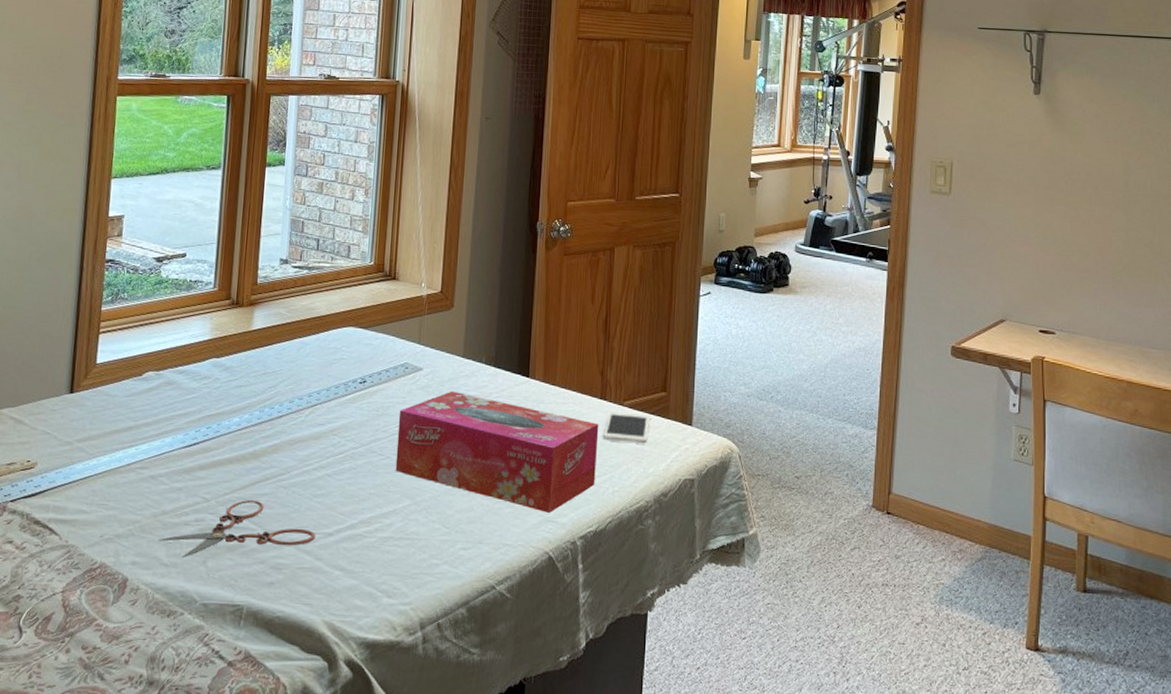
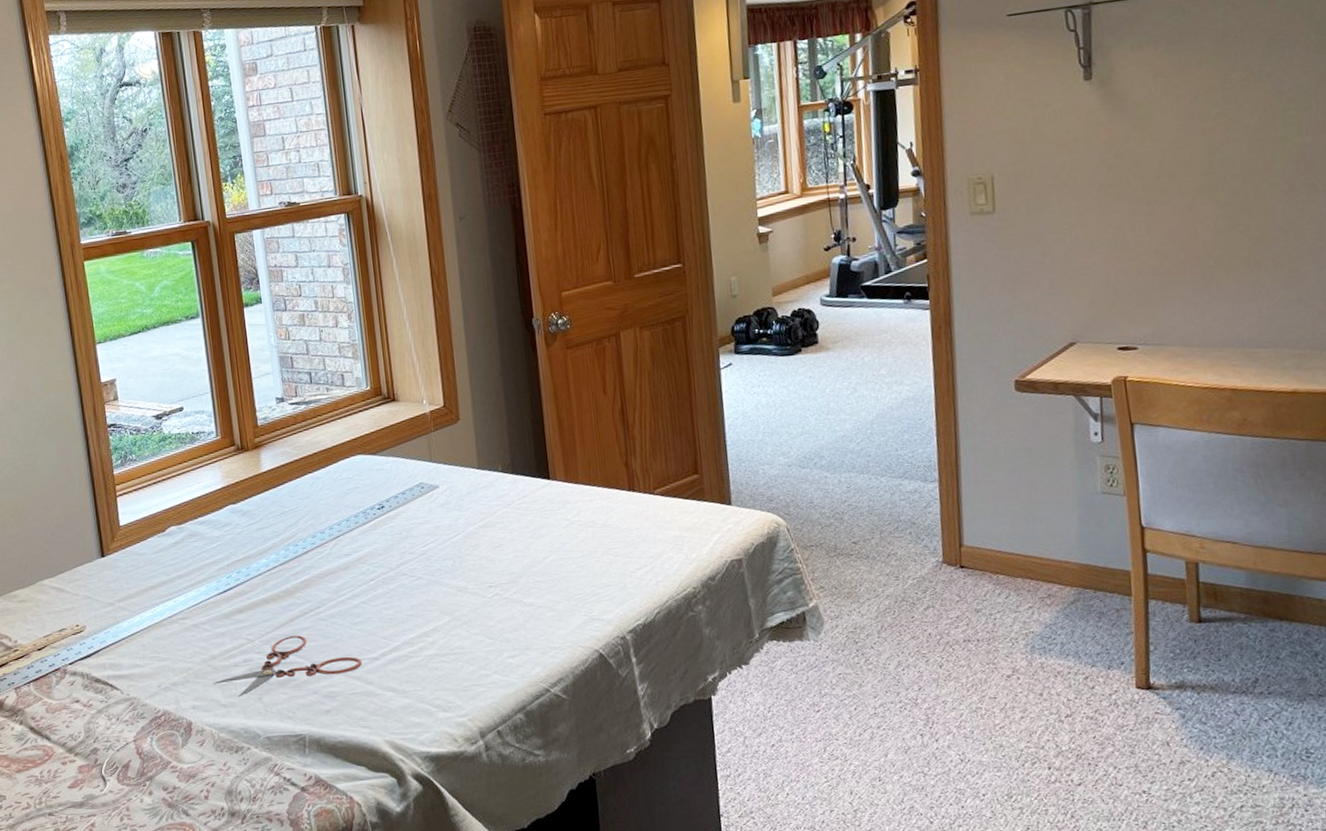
tissue box: present [395,391,599,513] -> none [422,504,637,612]
cell phone: present [604,410,650,443] -> none [637,499,686,531]

